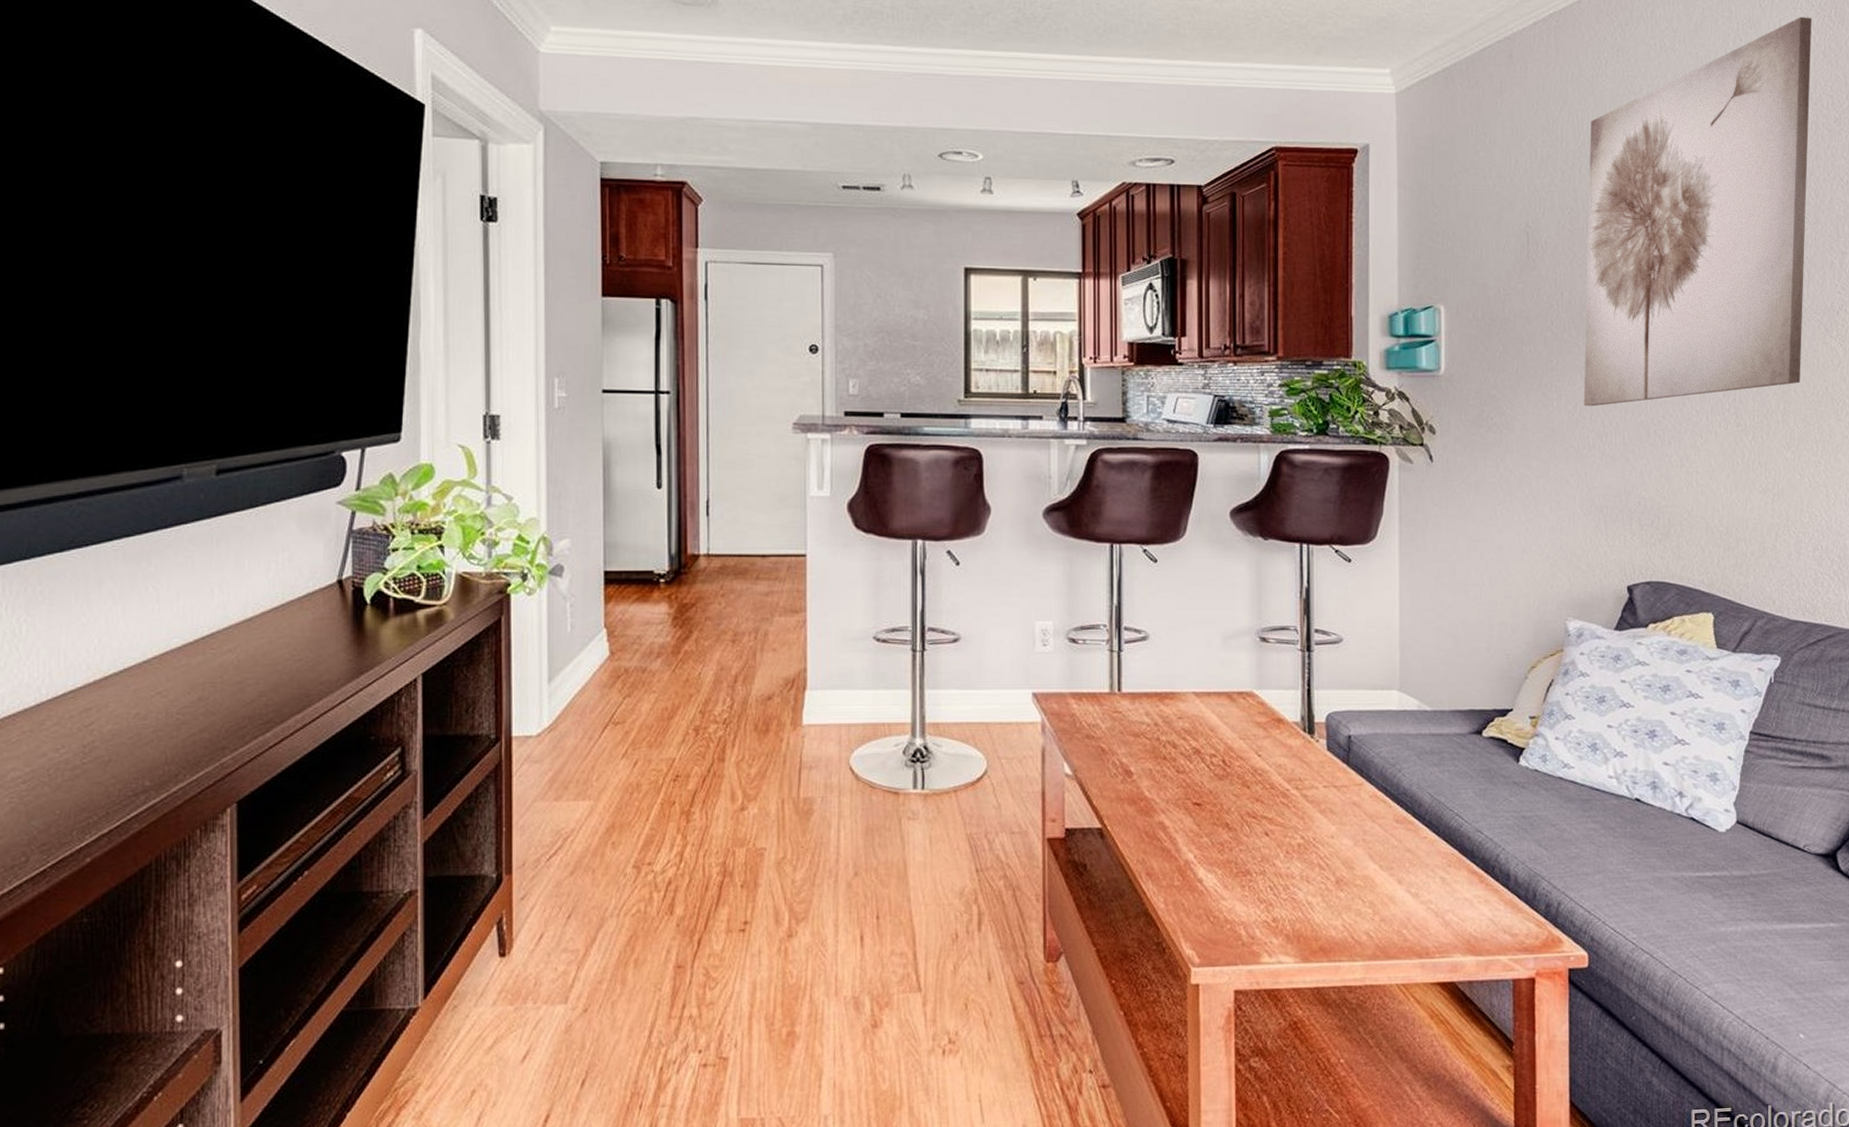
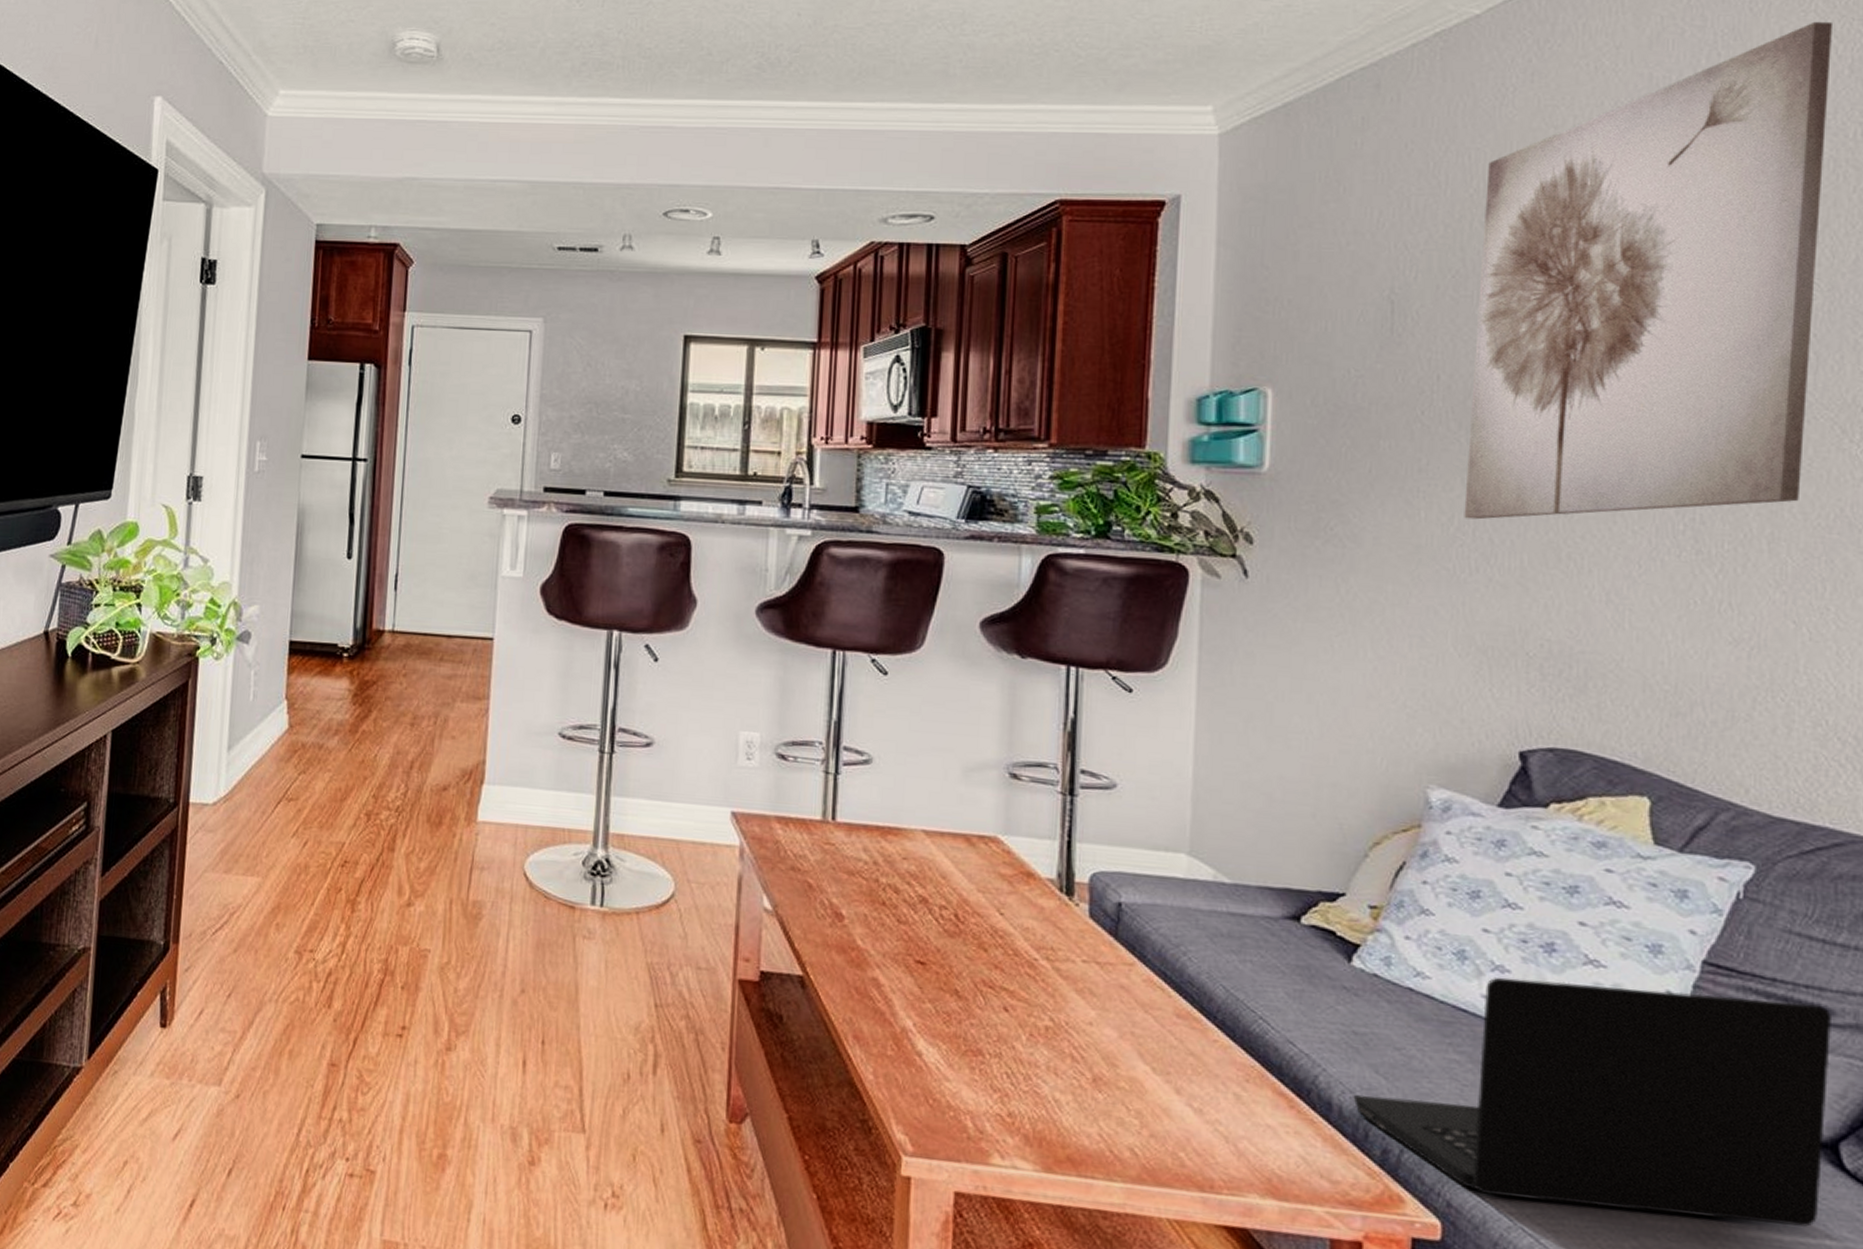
laptop: none [1524,754,1830,928] -> present [1353,976,1831,1227]

